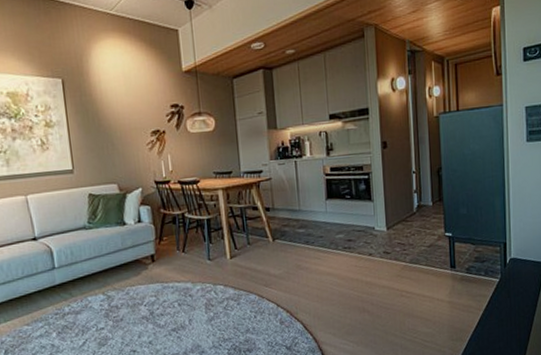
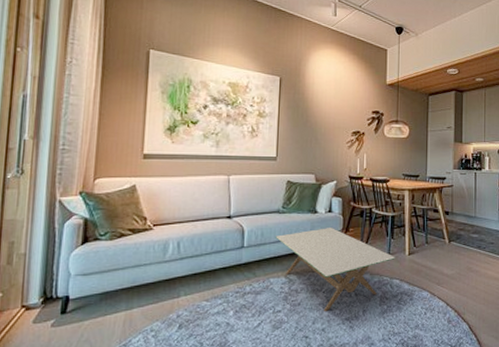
coffee table: none [86,238,217,325] -> present [276,228,396,312]

